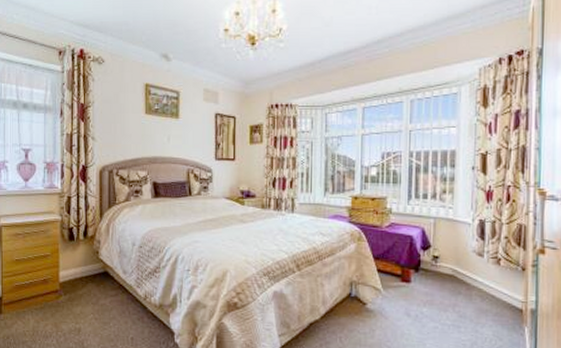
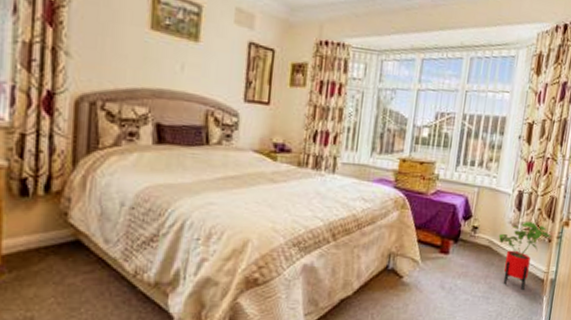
house plant: none [462,250,524,320] -> present [498,222,551,290]

